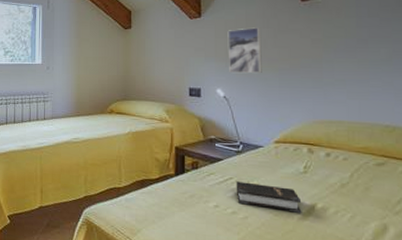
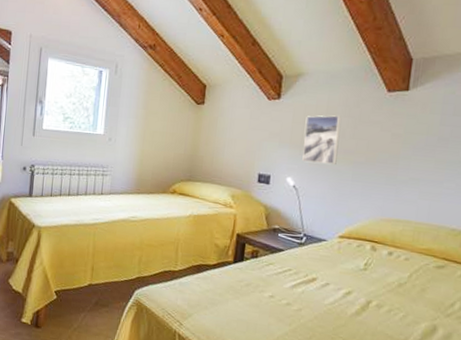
hardback book: present [236,181,302,213] -> none [293,273,358,309]

